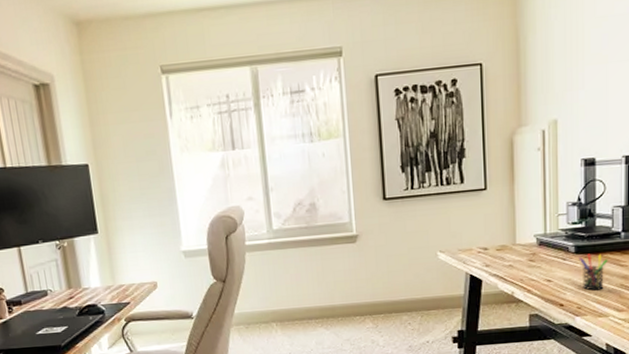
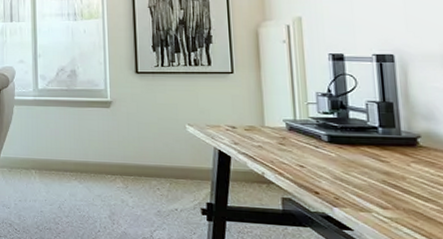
pen holder: present [579,254,608,291] -> none [332,144,366,183]

